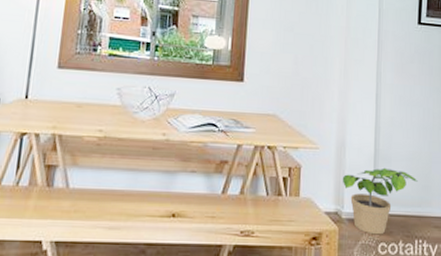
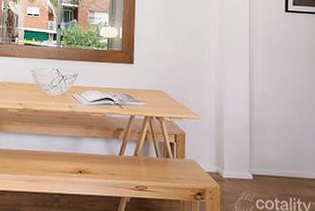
potted plant: present [342,167,418,235] -> none [221,135,290,193]

